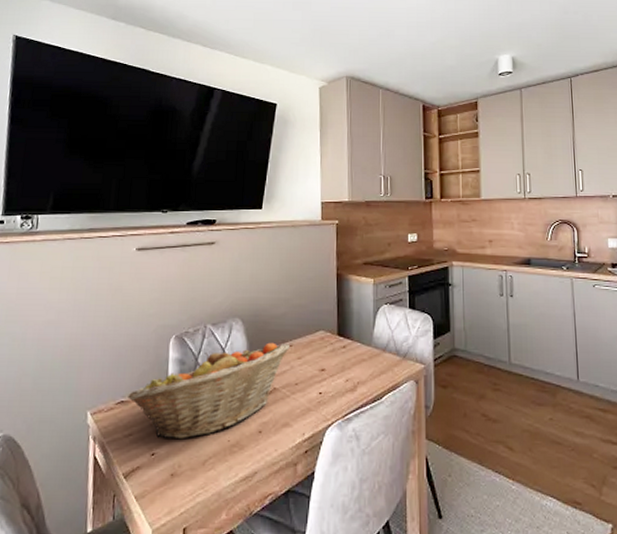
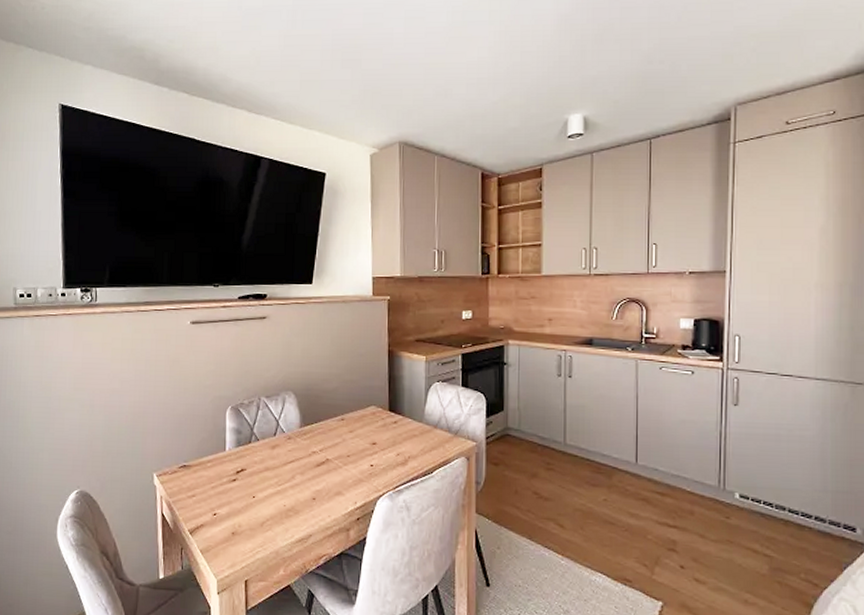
fruit basket: present [128,342,290,440] -> none [189,416,342,503]

